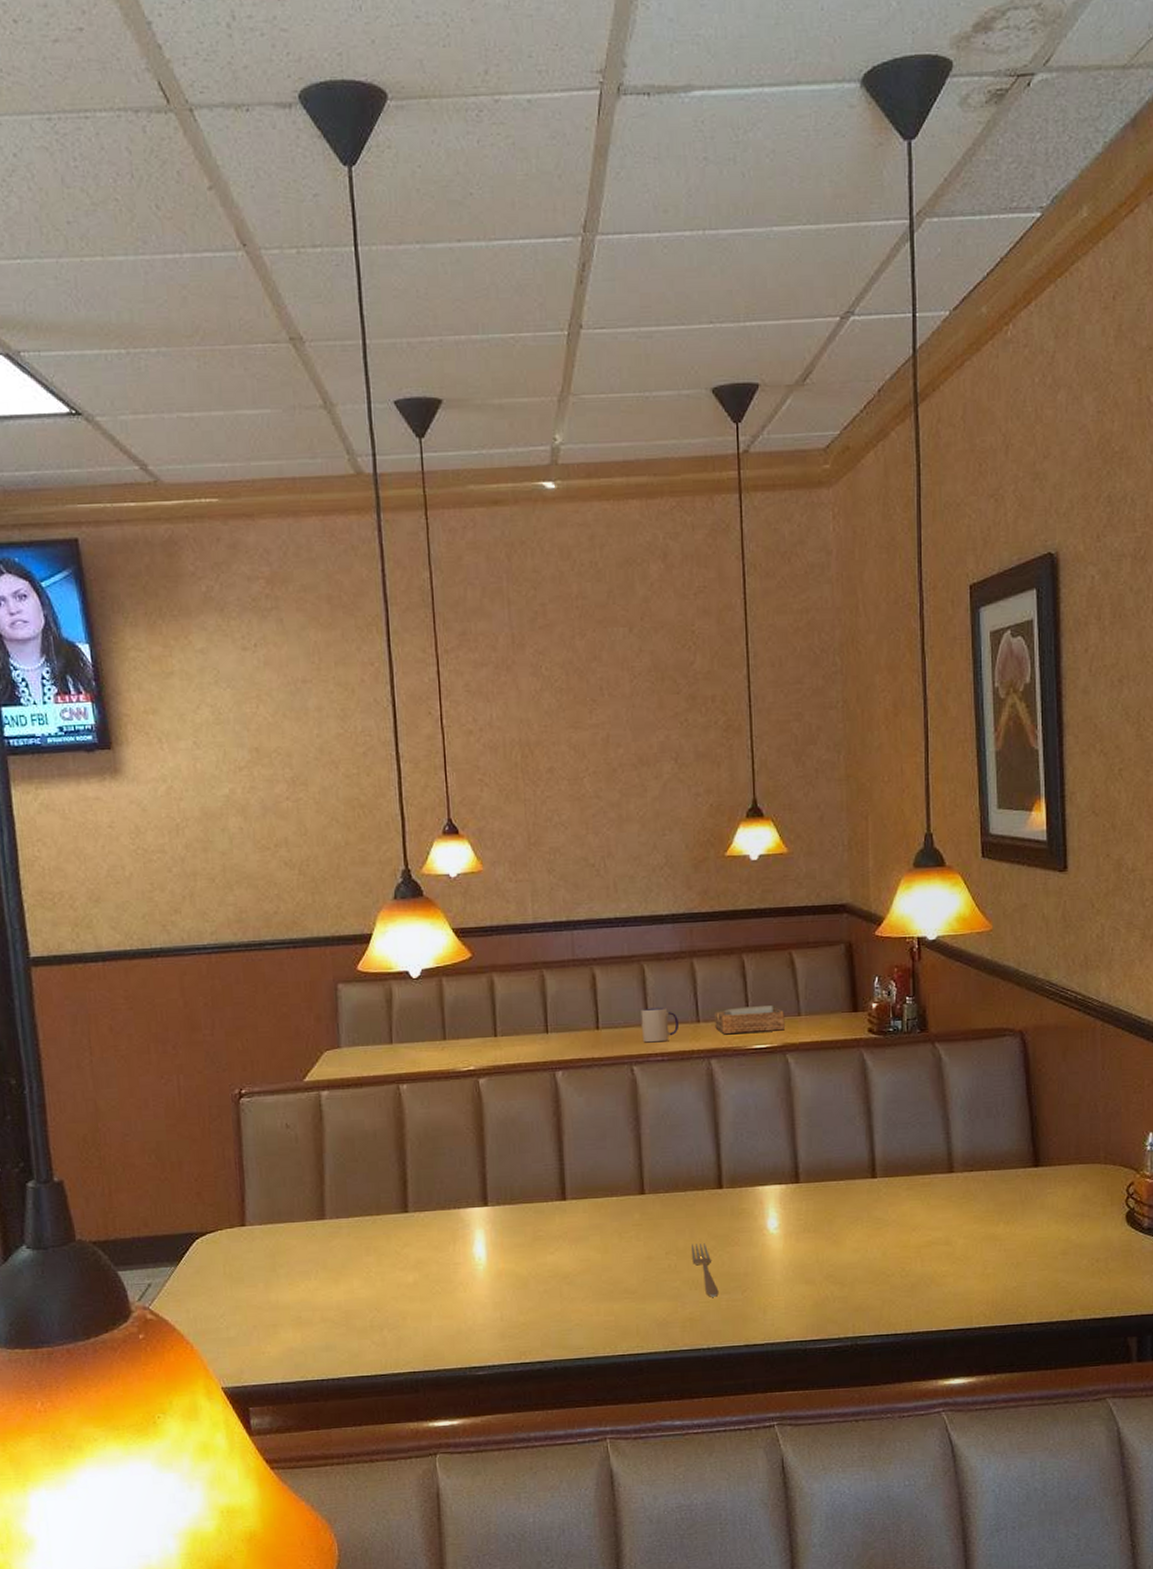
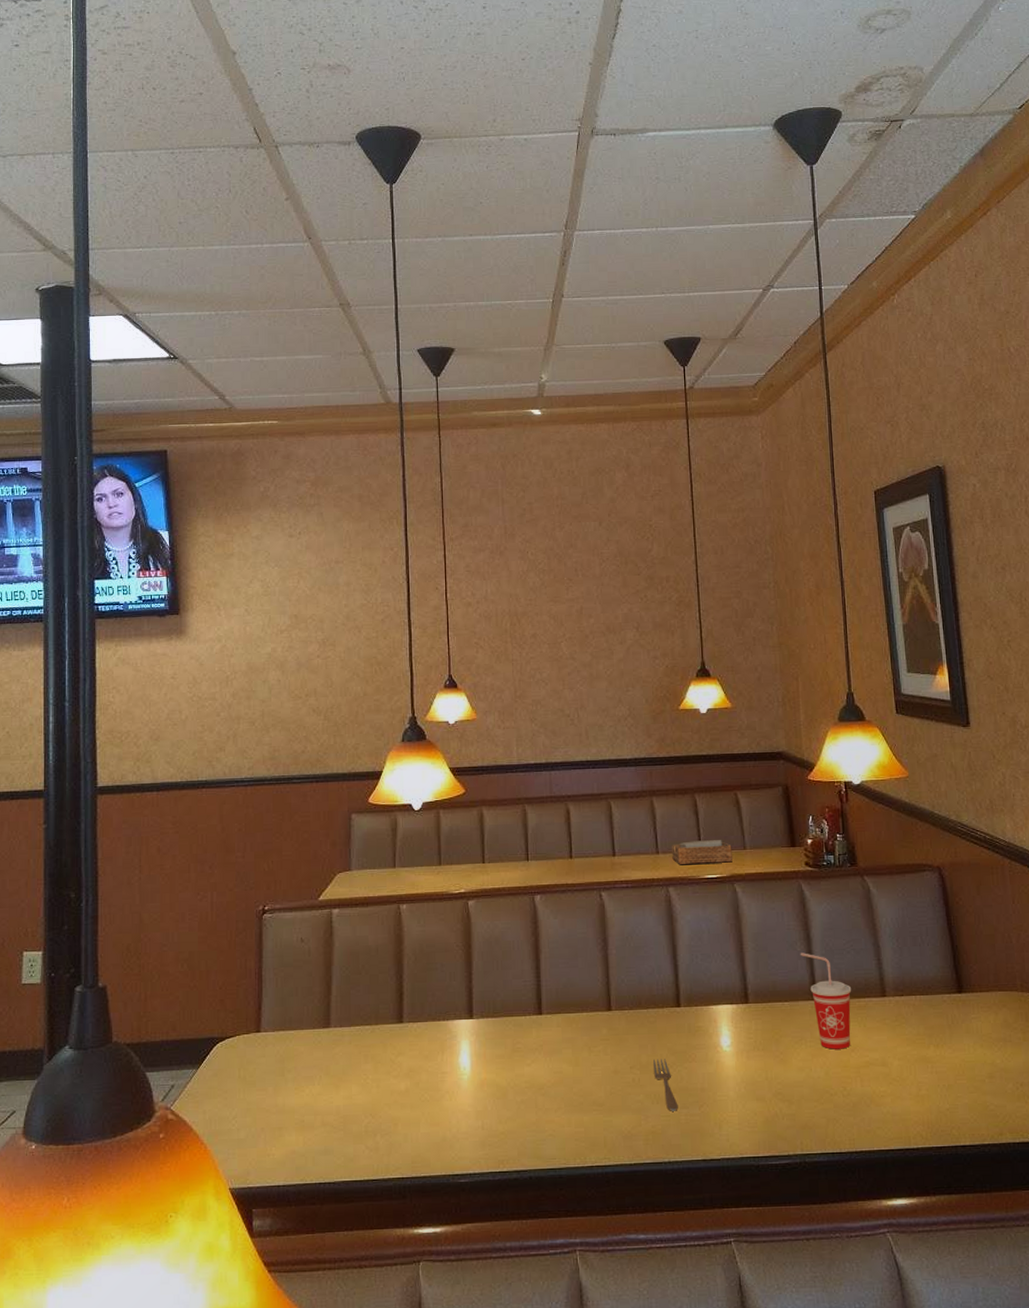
mug: present [641,1007,680,1043] -> none [608,839,642,871]
beverage cup: none [859,1128,916,1229] -> present [800,953,852,1049]

